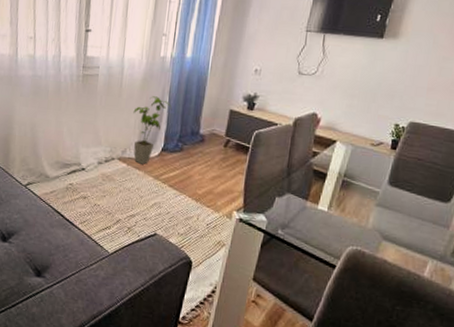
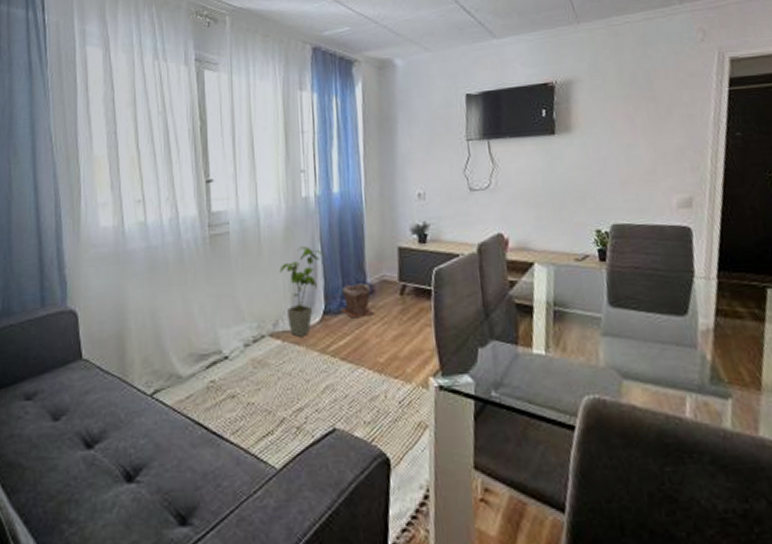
plant pot: none [175,132,203,158] -> present [341,283,373,319]

